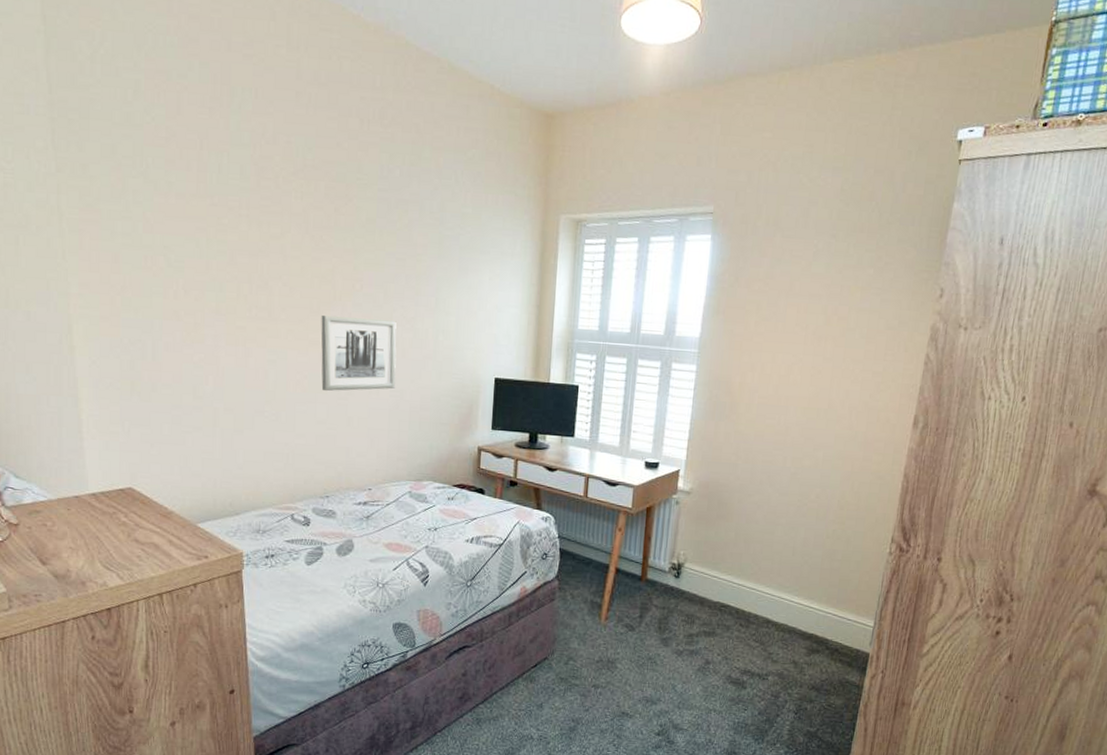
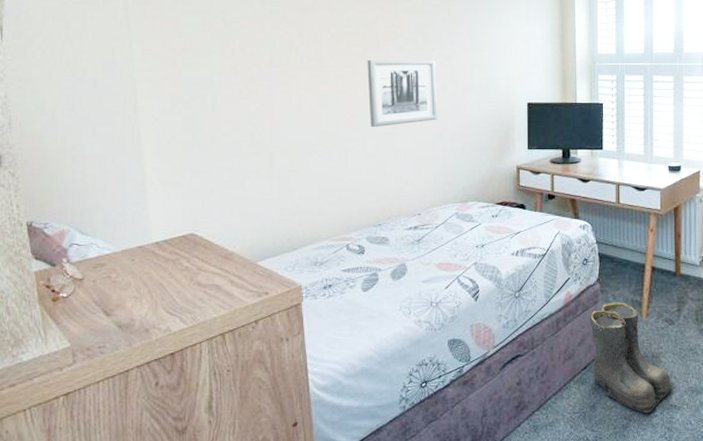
boots: none [542,601,629,719] -> present [589,302,675,414]

